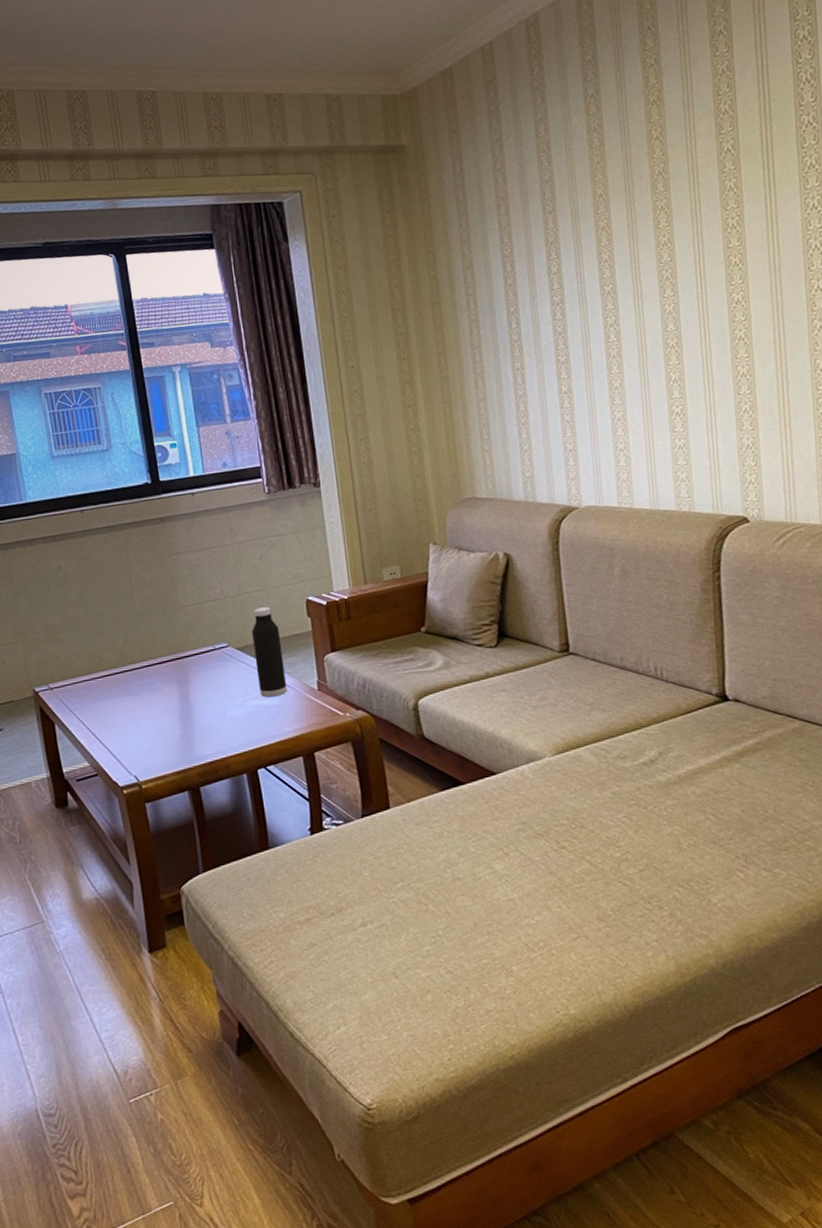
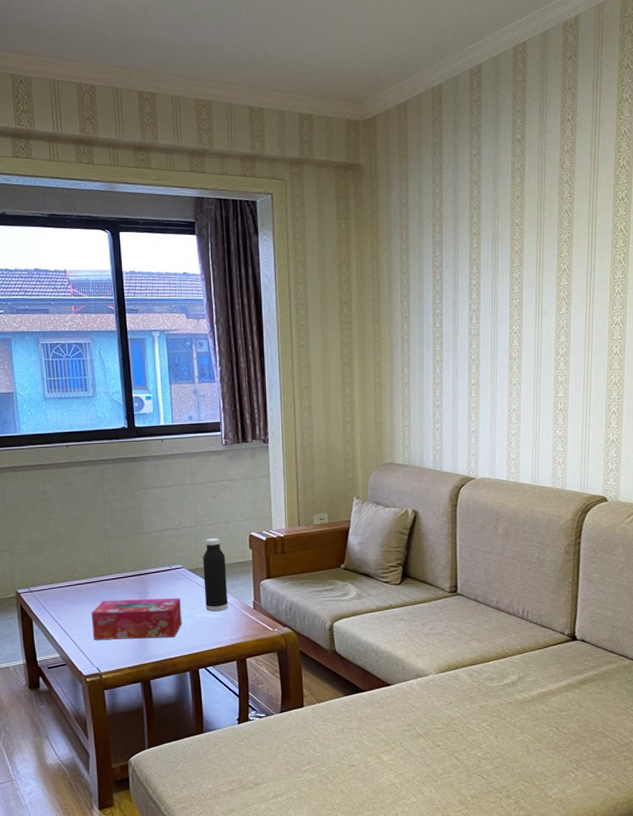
tissue box: none [123,683,233,742] -> present [91,597,182,640]

